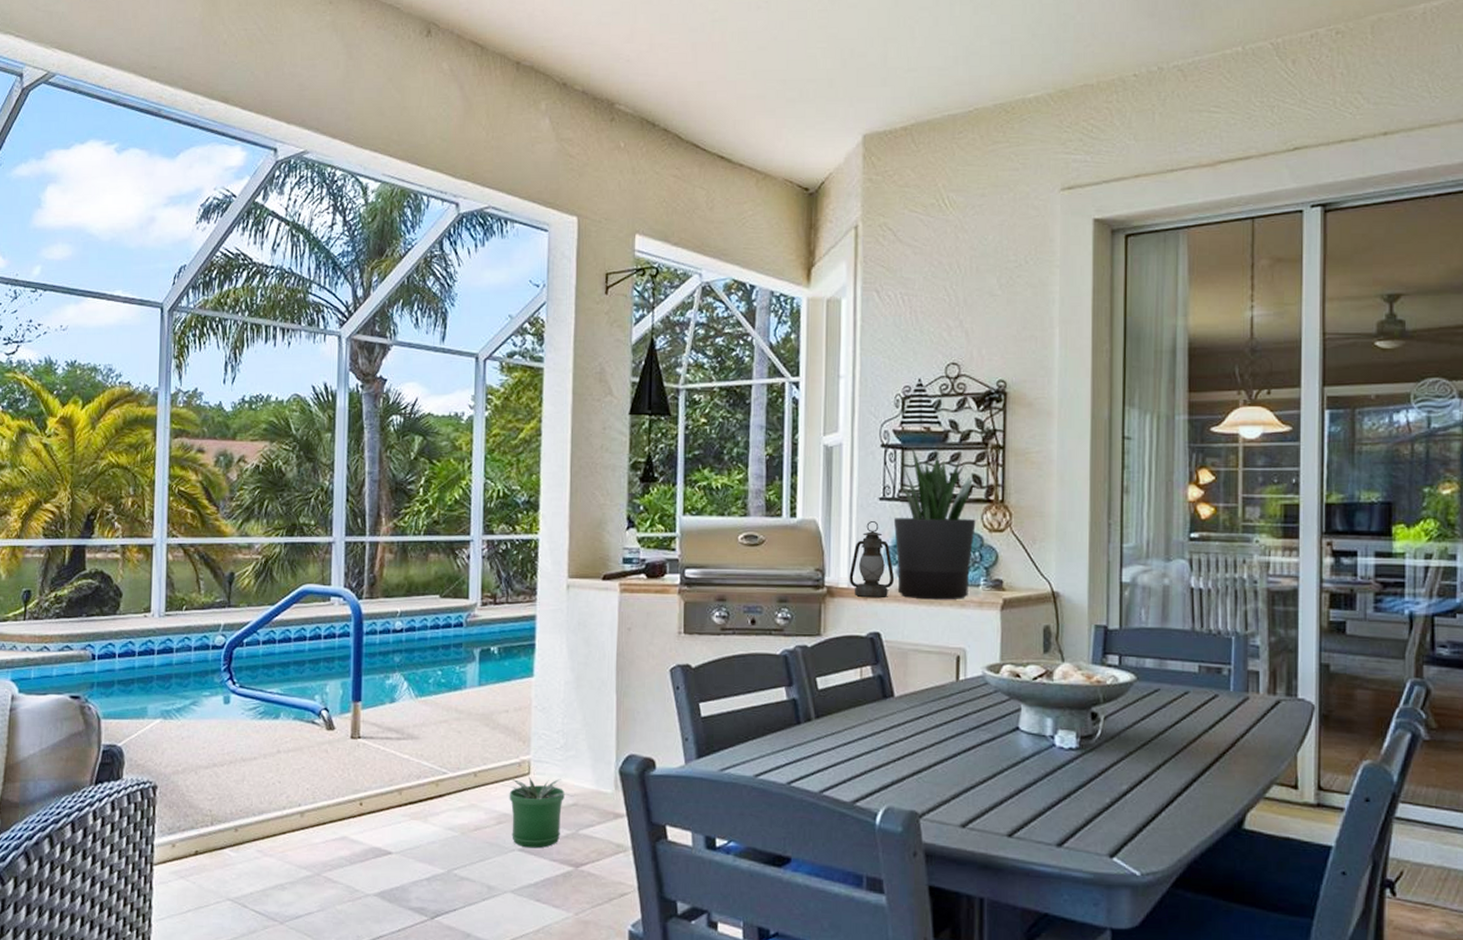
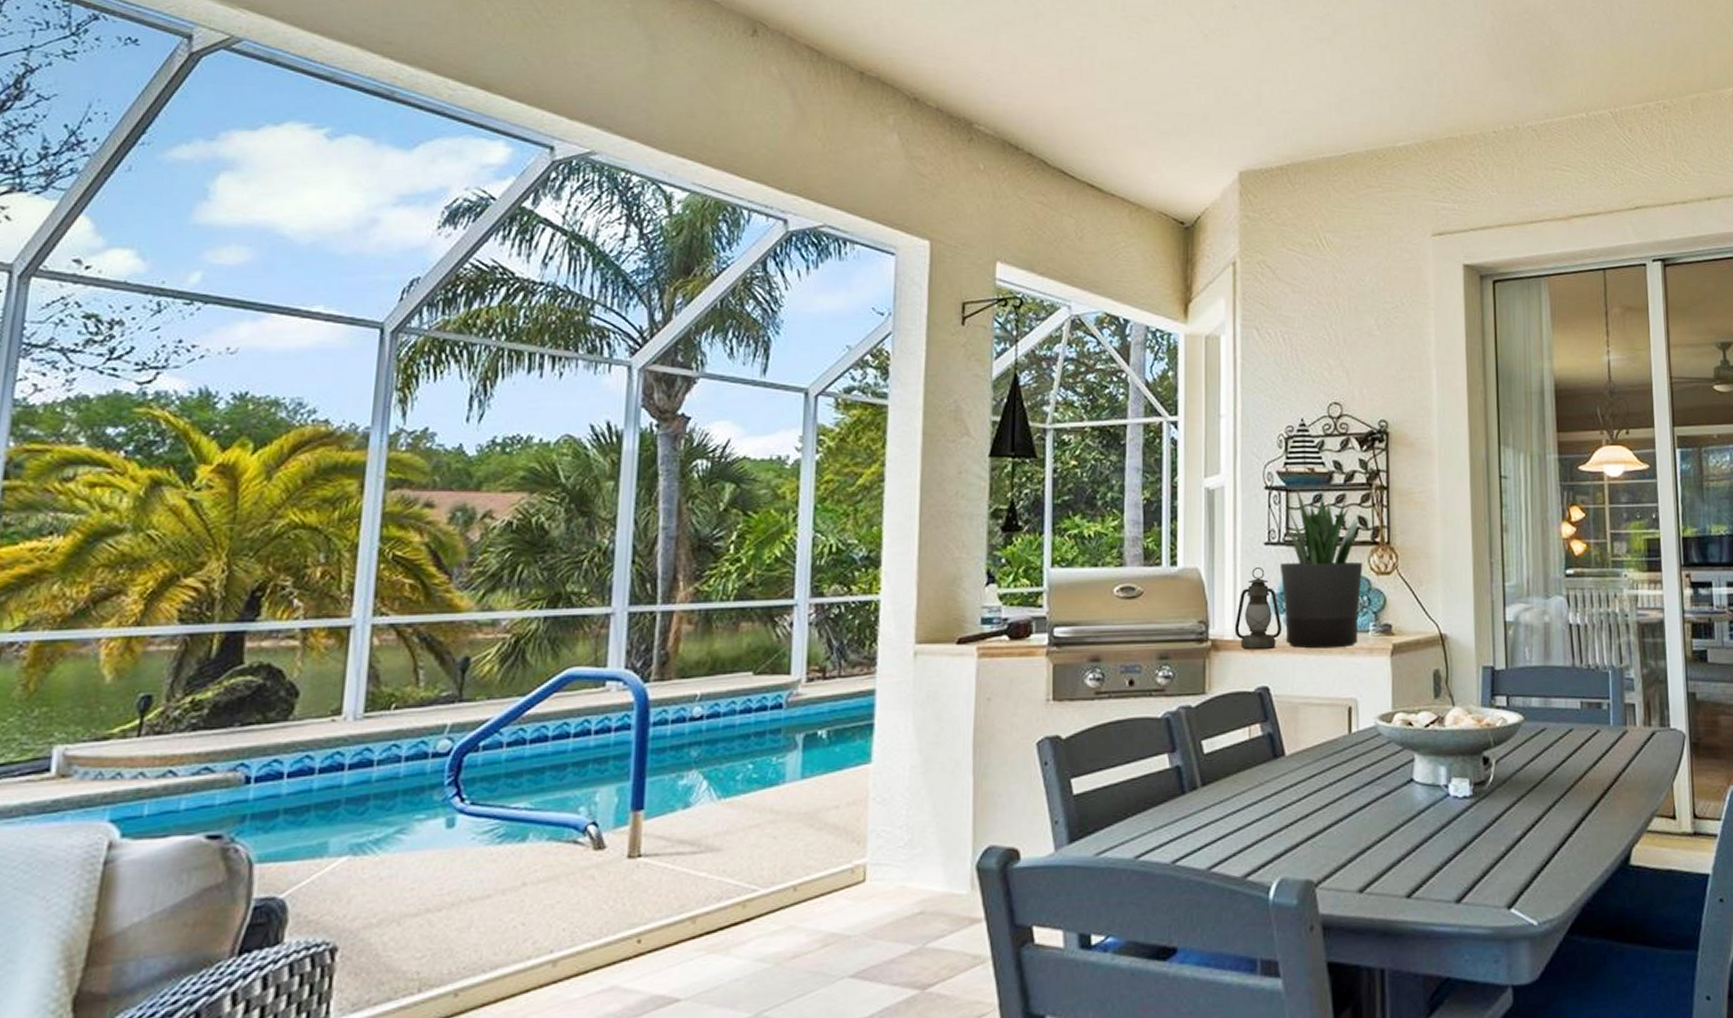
planter: present [503,776,578,848] -> none [831,883,926,973]

